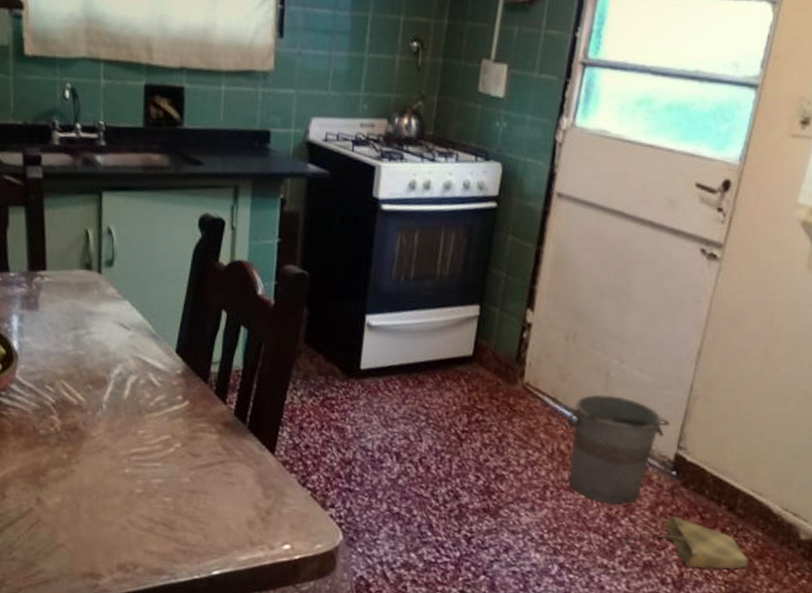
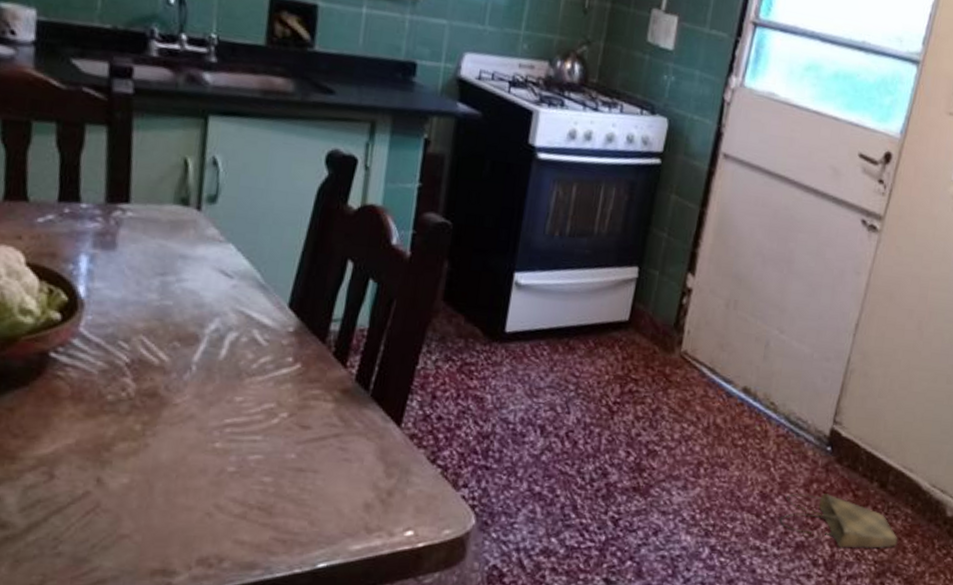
bucket: present [567,394,671,505] -> none [723,365,828,482]

